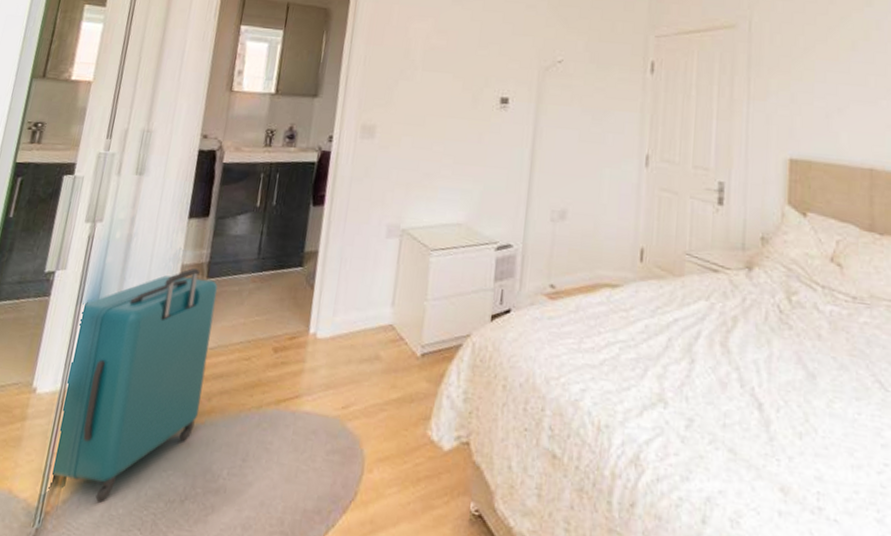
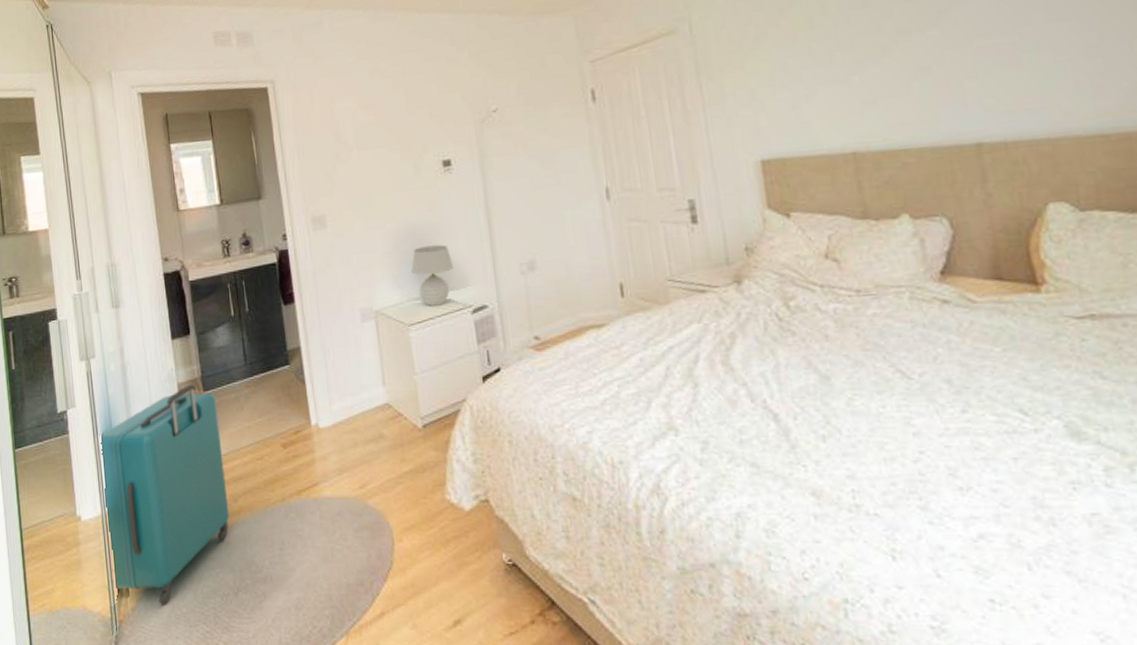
table lamp: none [447,175,489,236] -> present [411,245,454,306]

